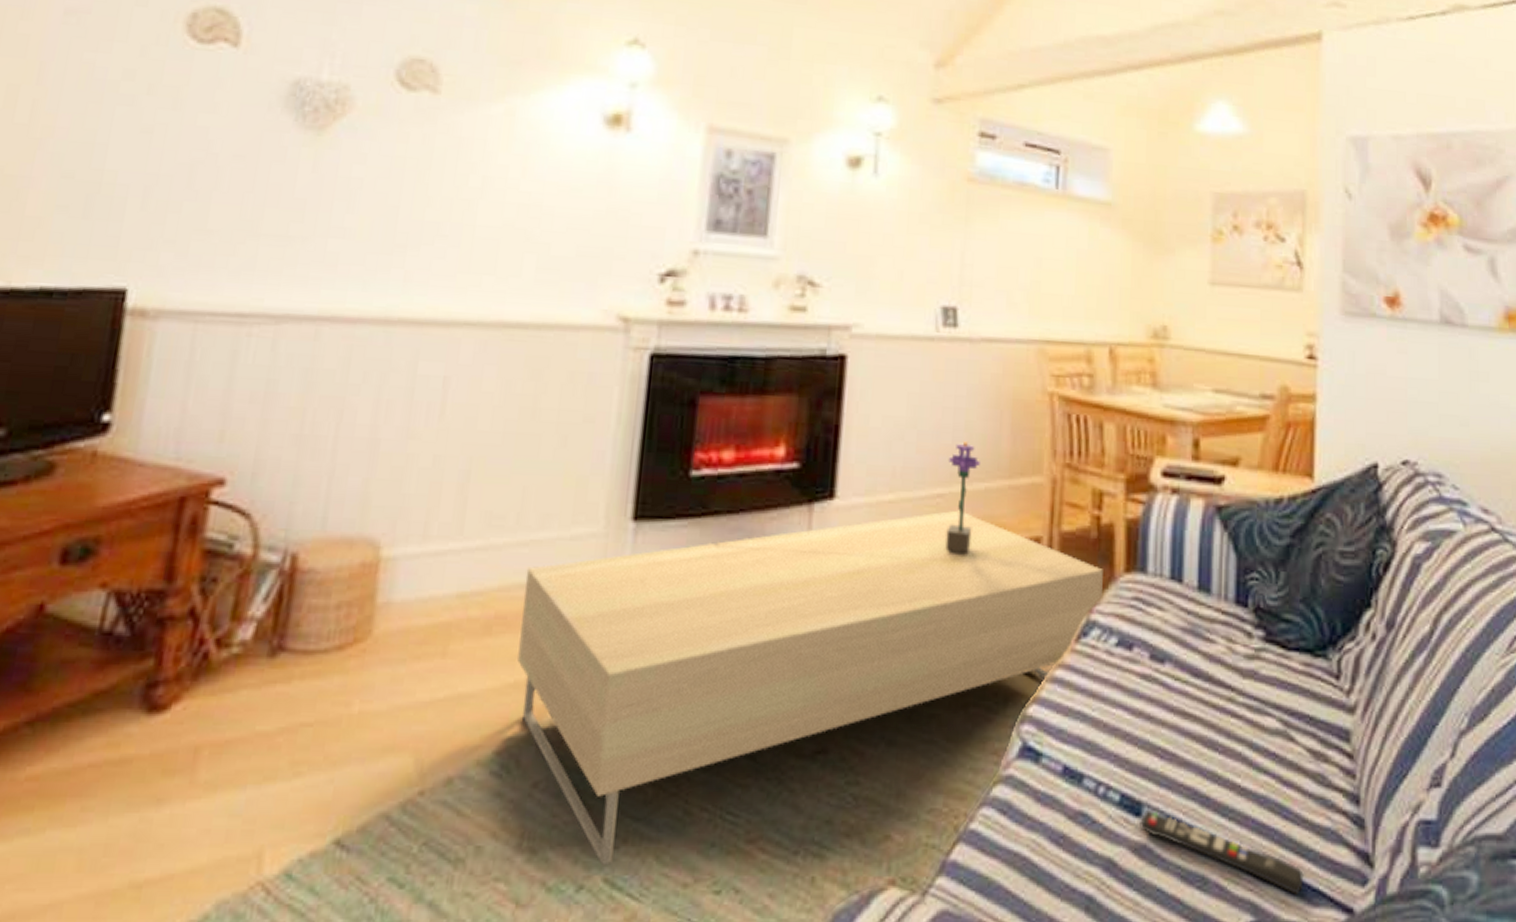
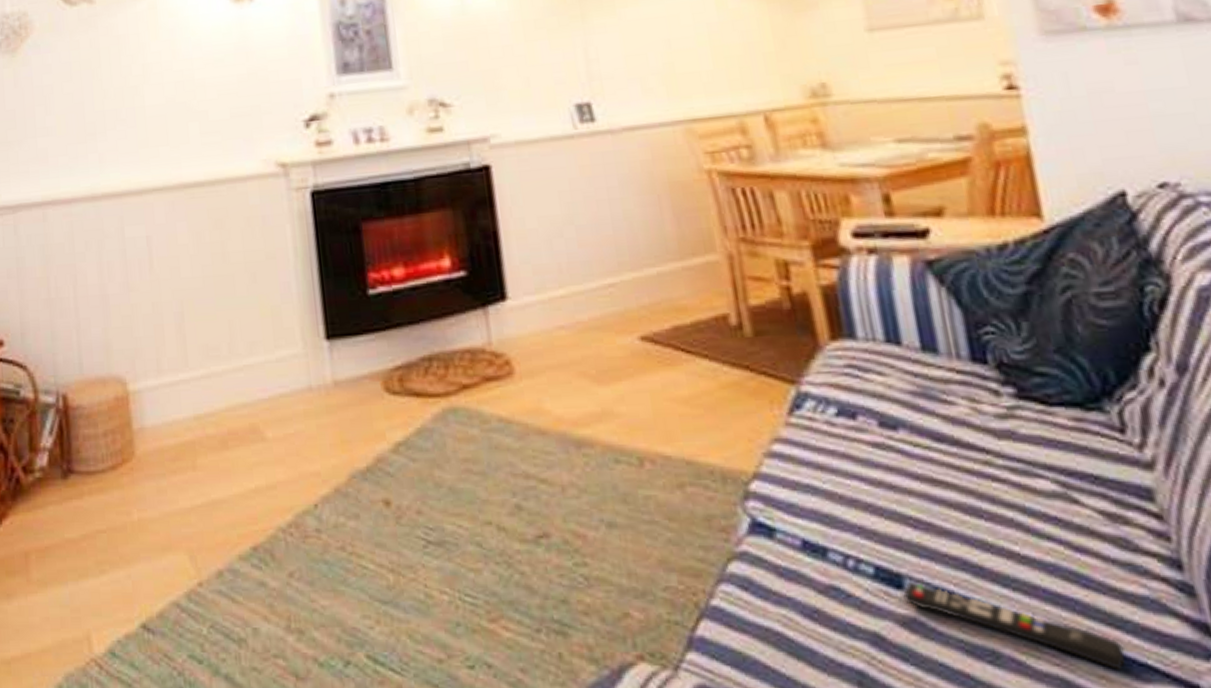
coffee table: present [517,510,1103,866] -> none [245,297,810,644]
potted flower: present [945,441,980,556] -> none [612,230,654,341]

